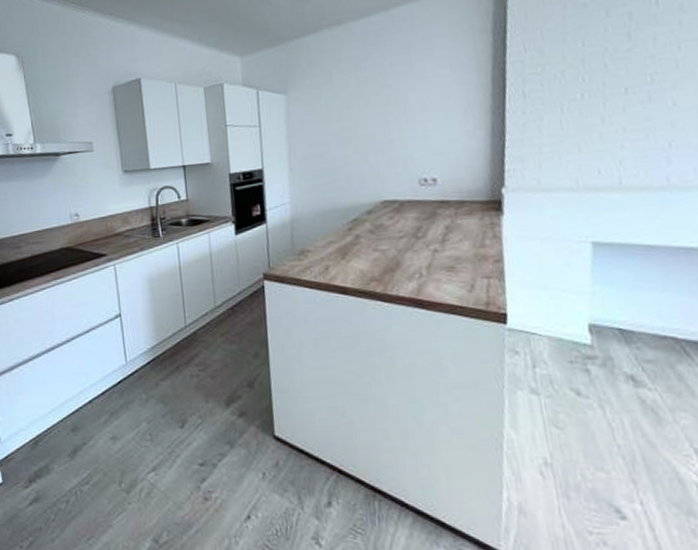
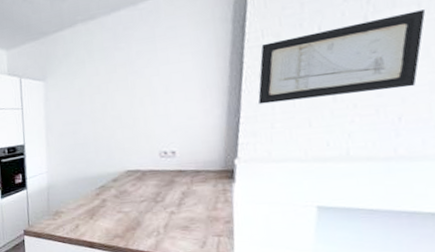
wall art: none [523,28,688,126] -> present [258,9,426,104]

